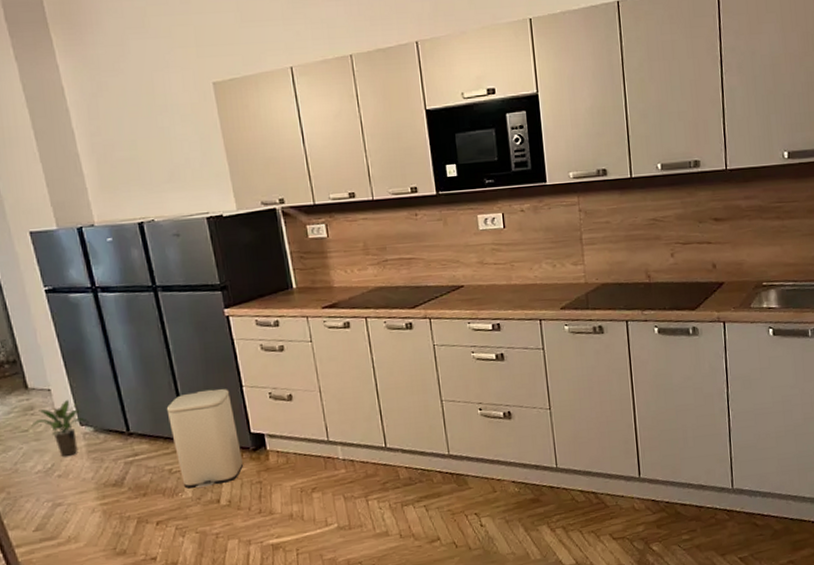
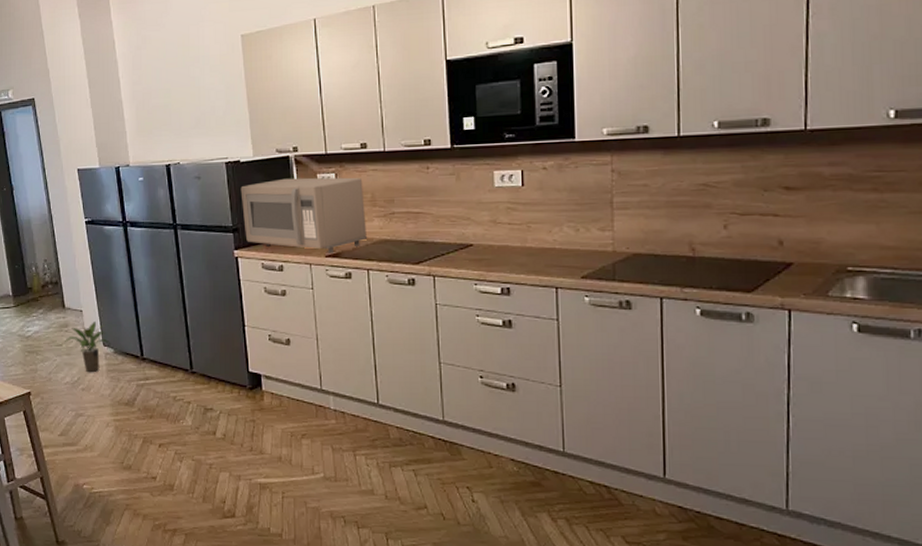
pedal bin: present [166,388,244,489] -> none [176,325,240,419]
microwave: none [225,227,364,305] -> present [240,177,368,254]

